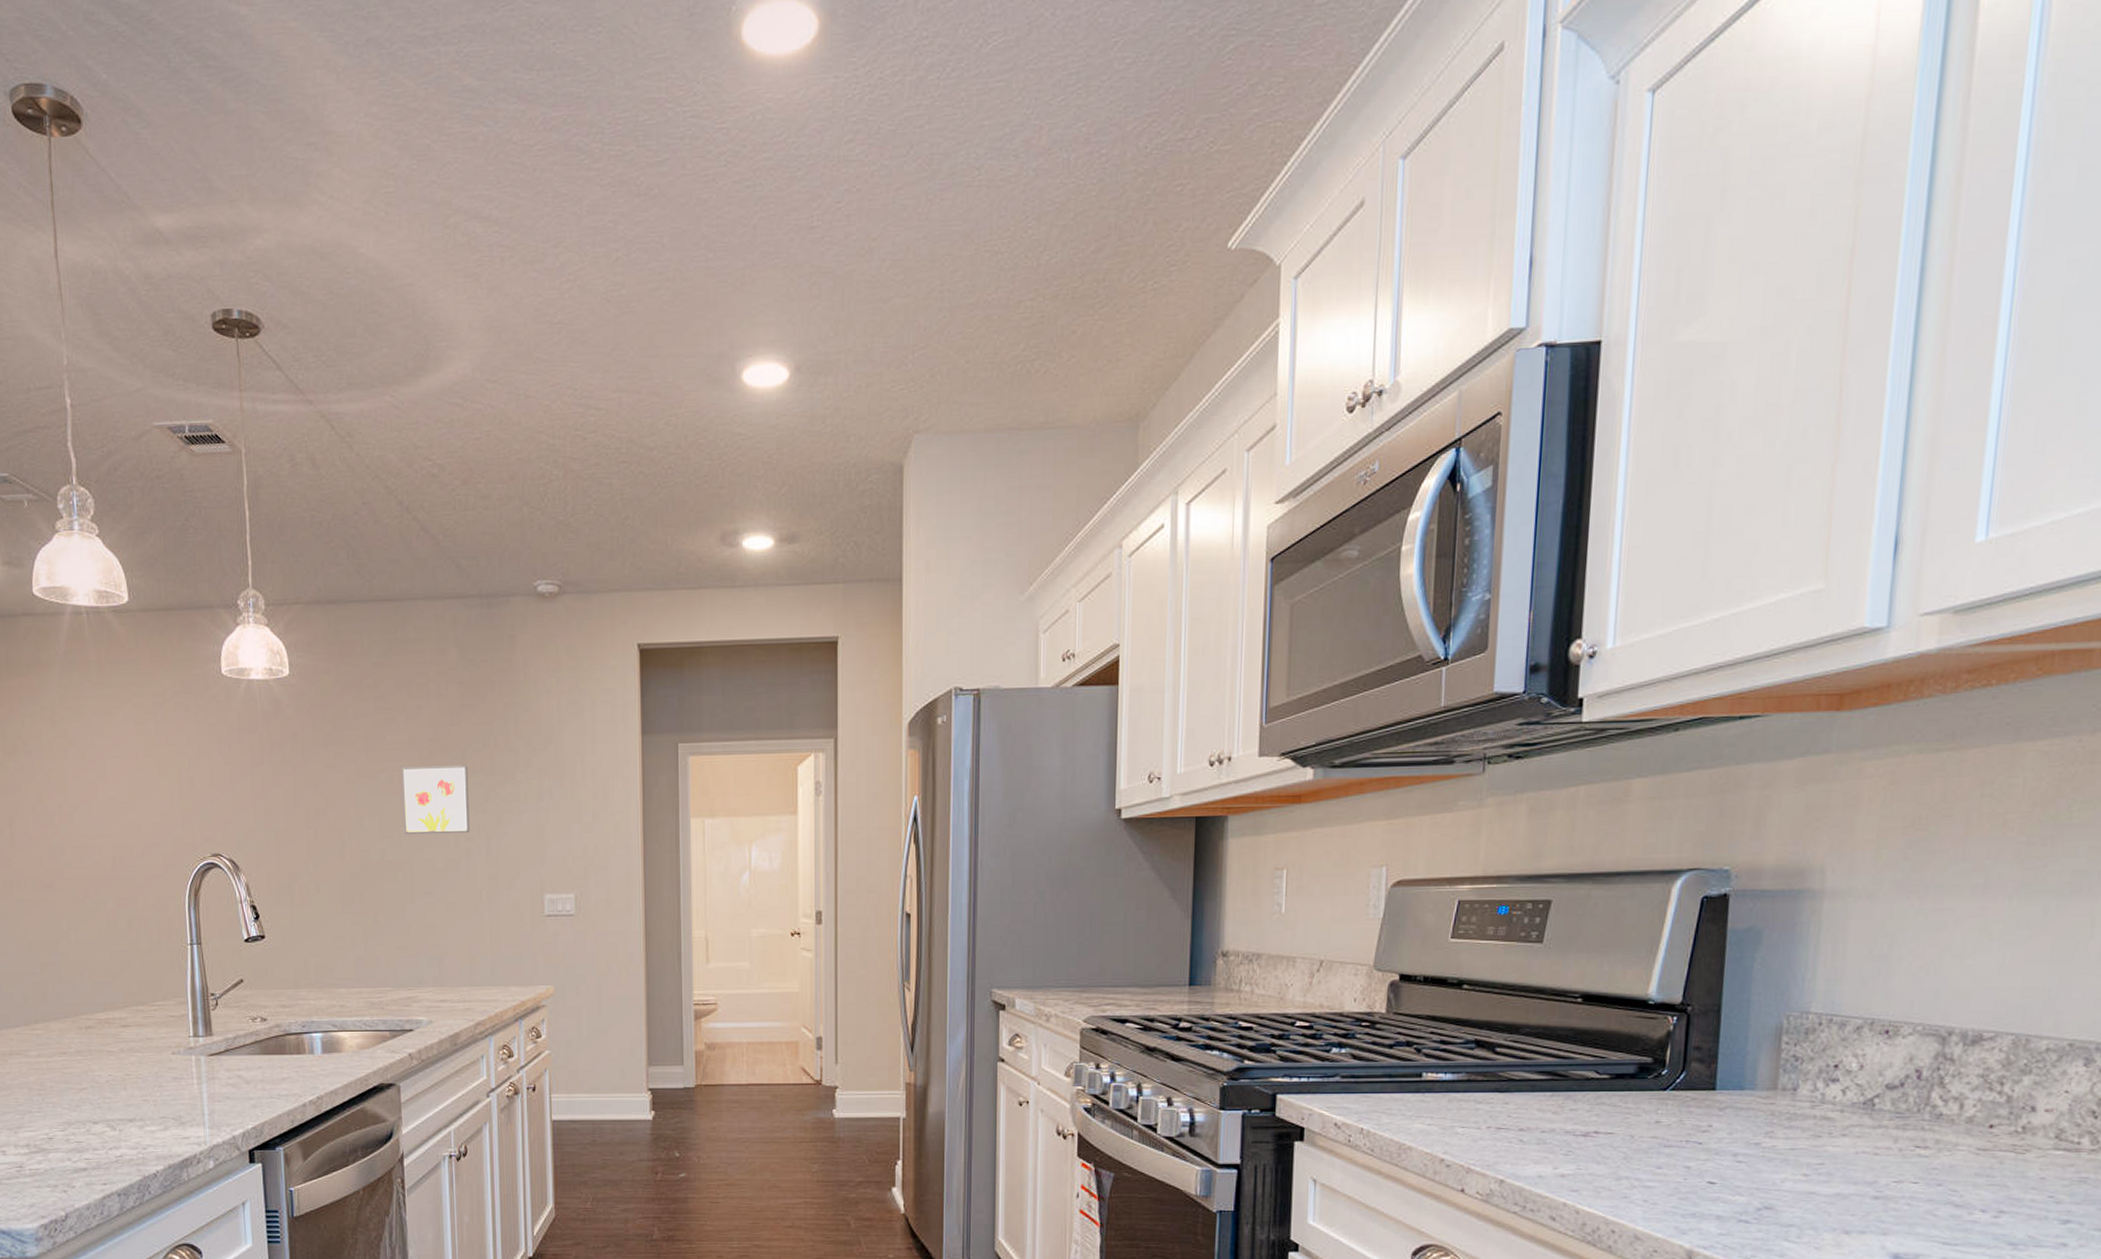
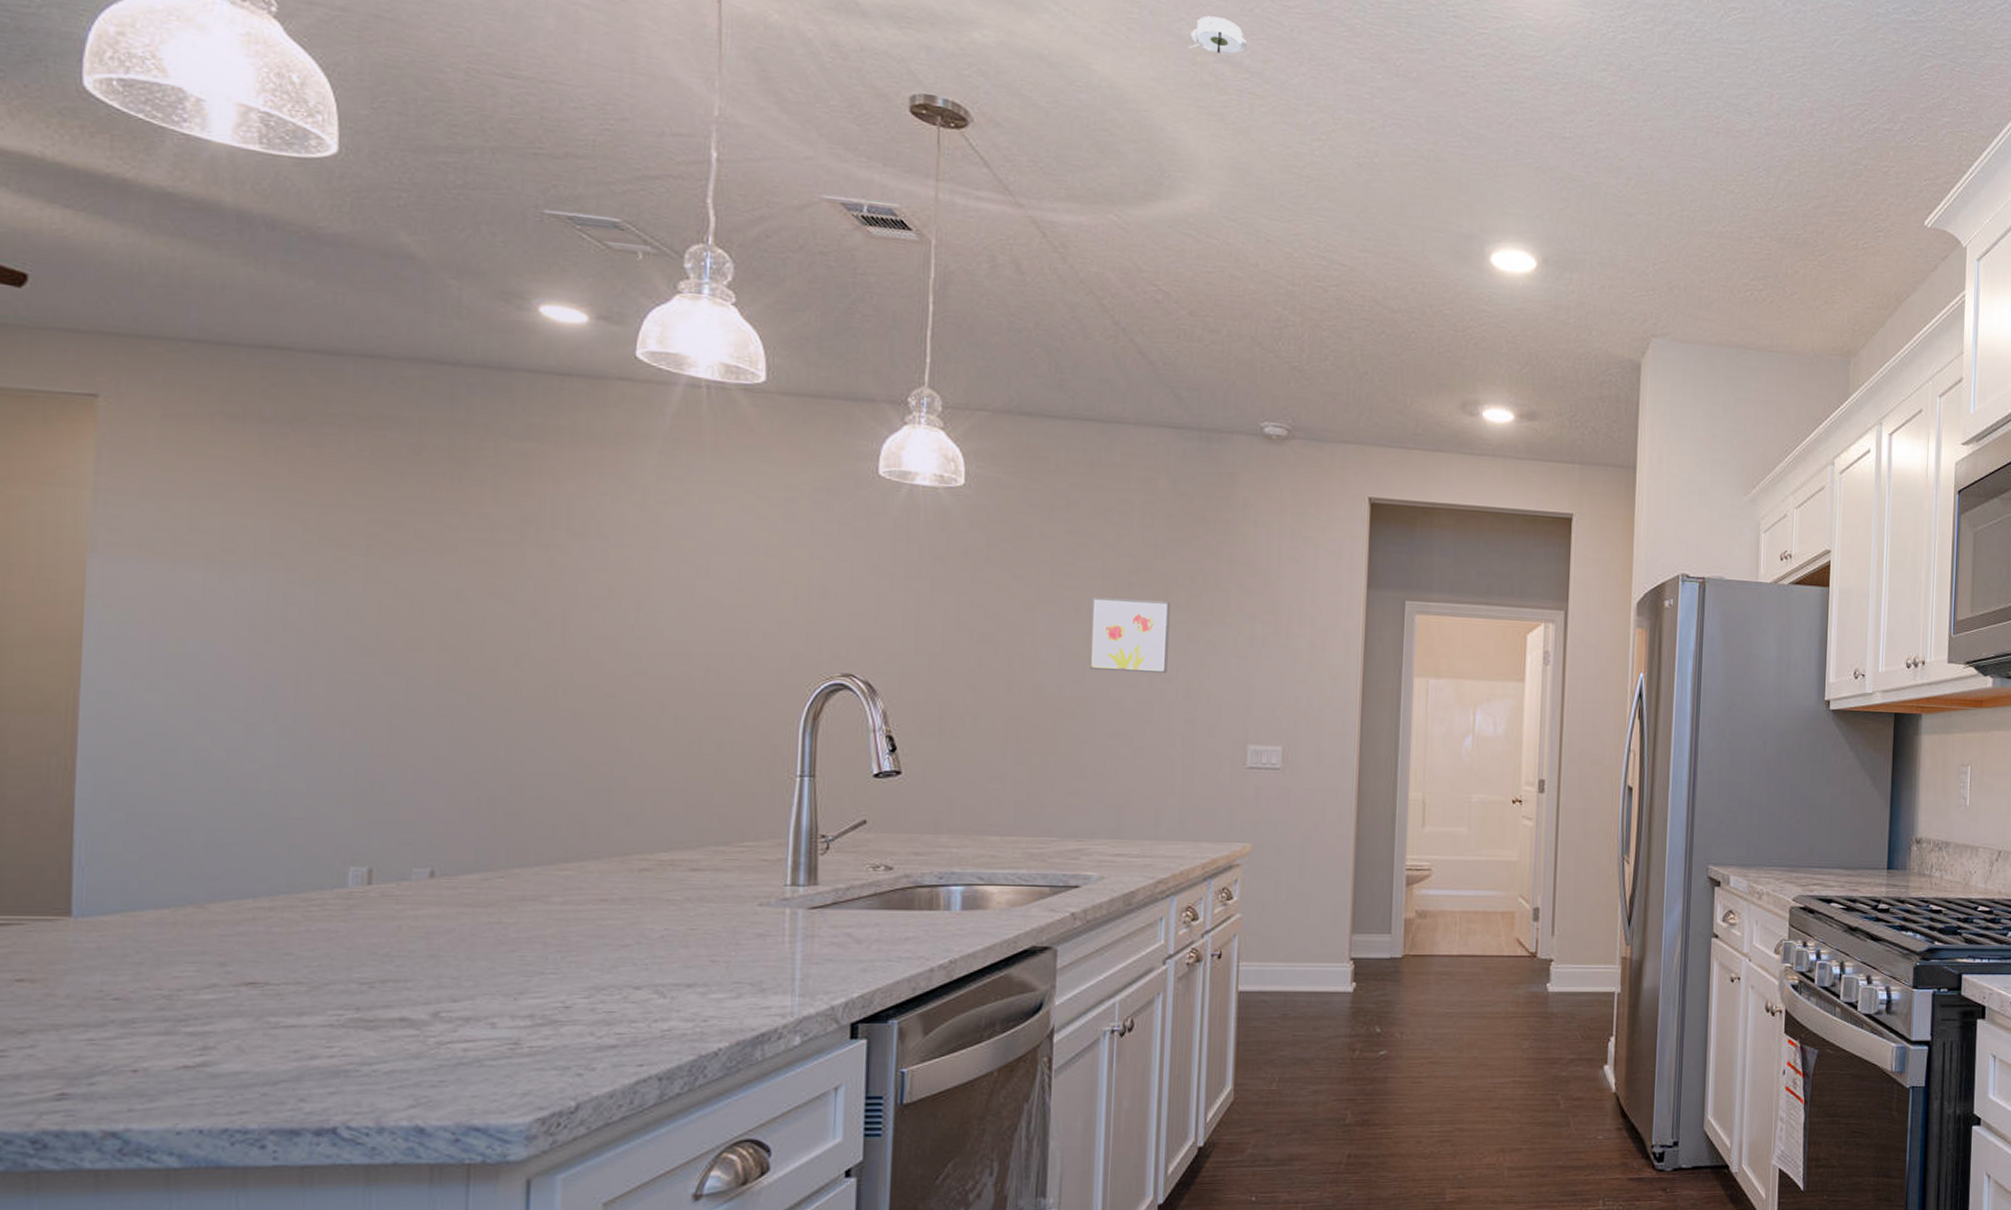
smoke detector: none [441,172,494,211] -> present [1188,16,1248,55]

